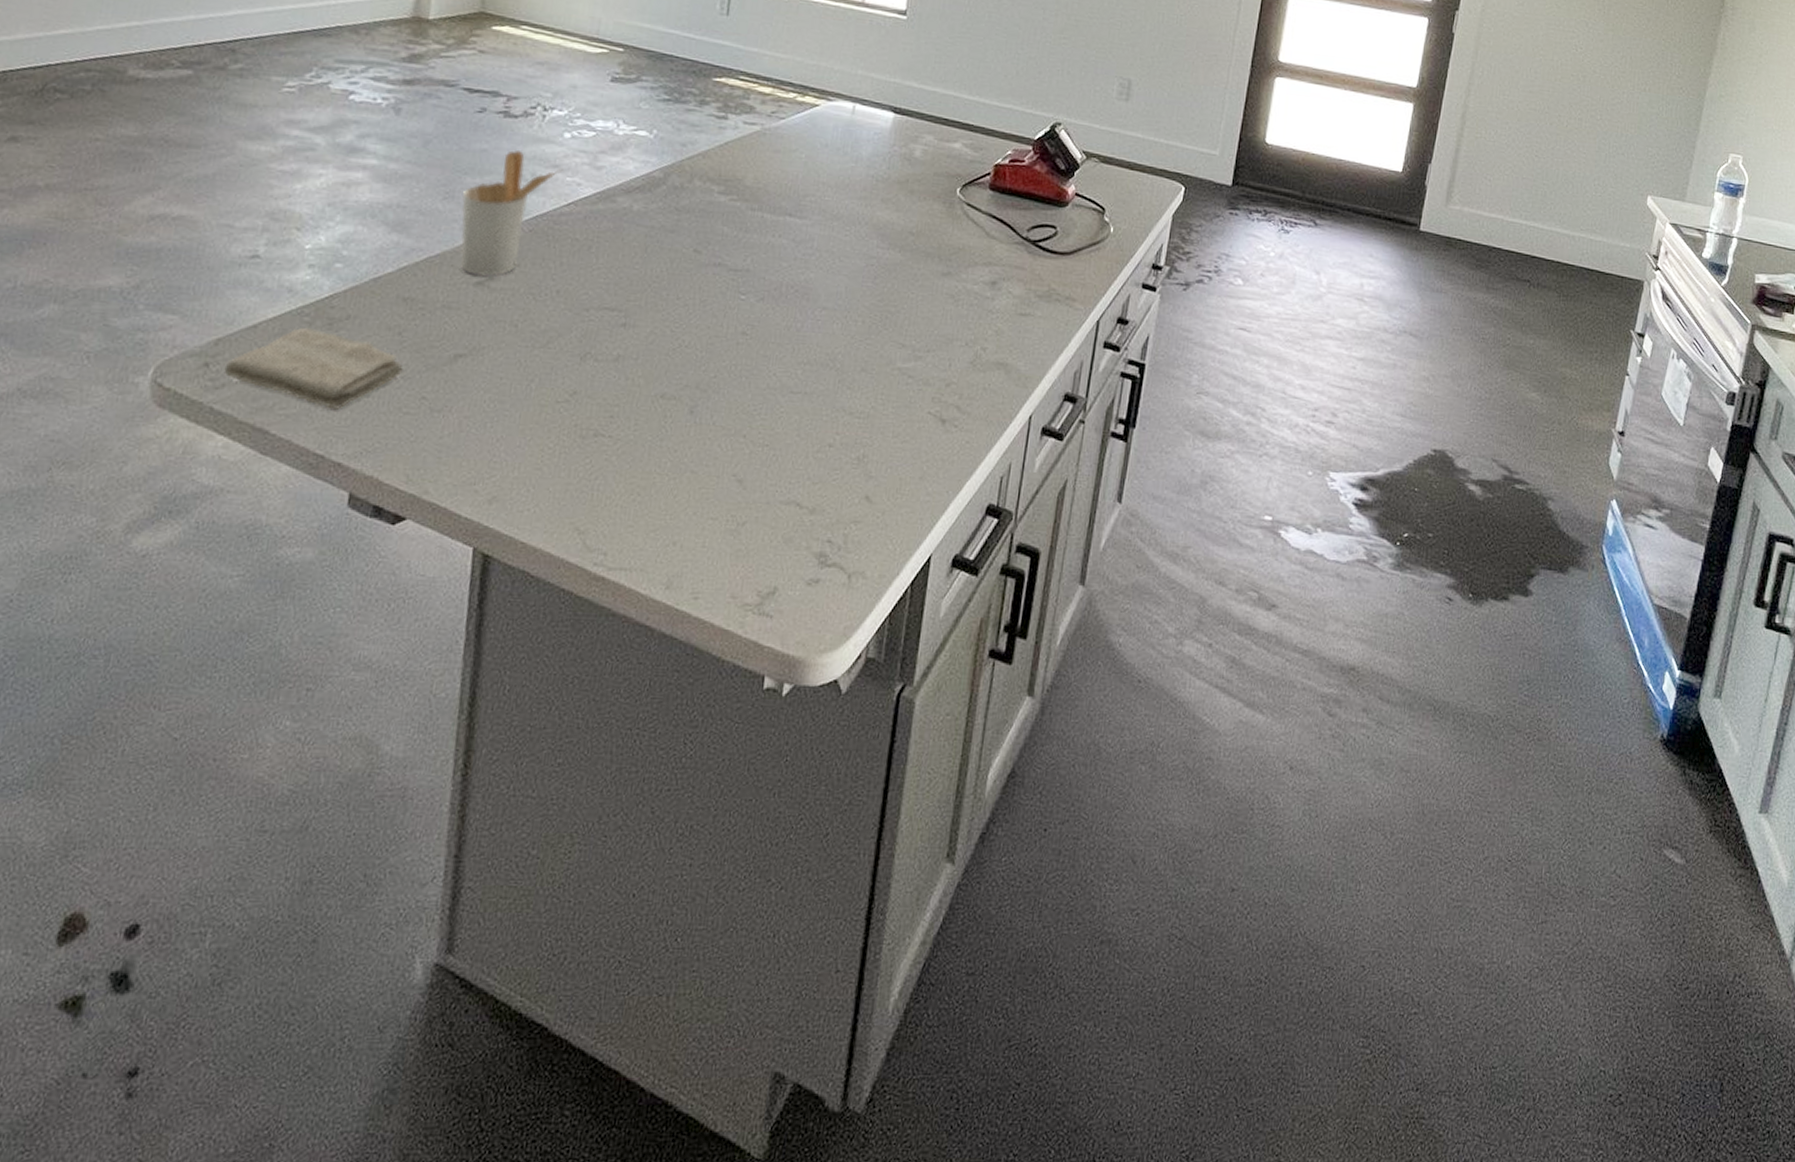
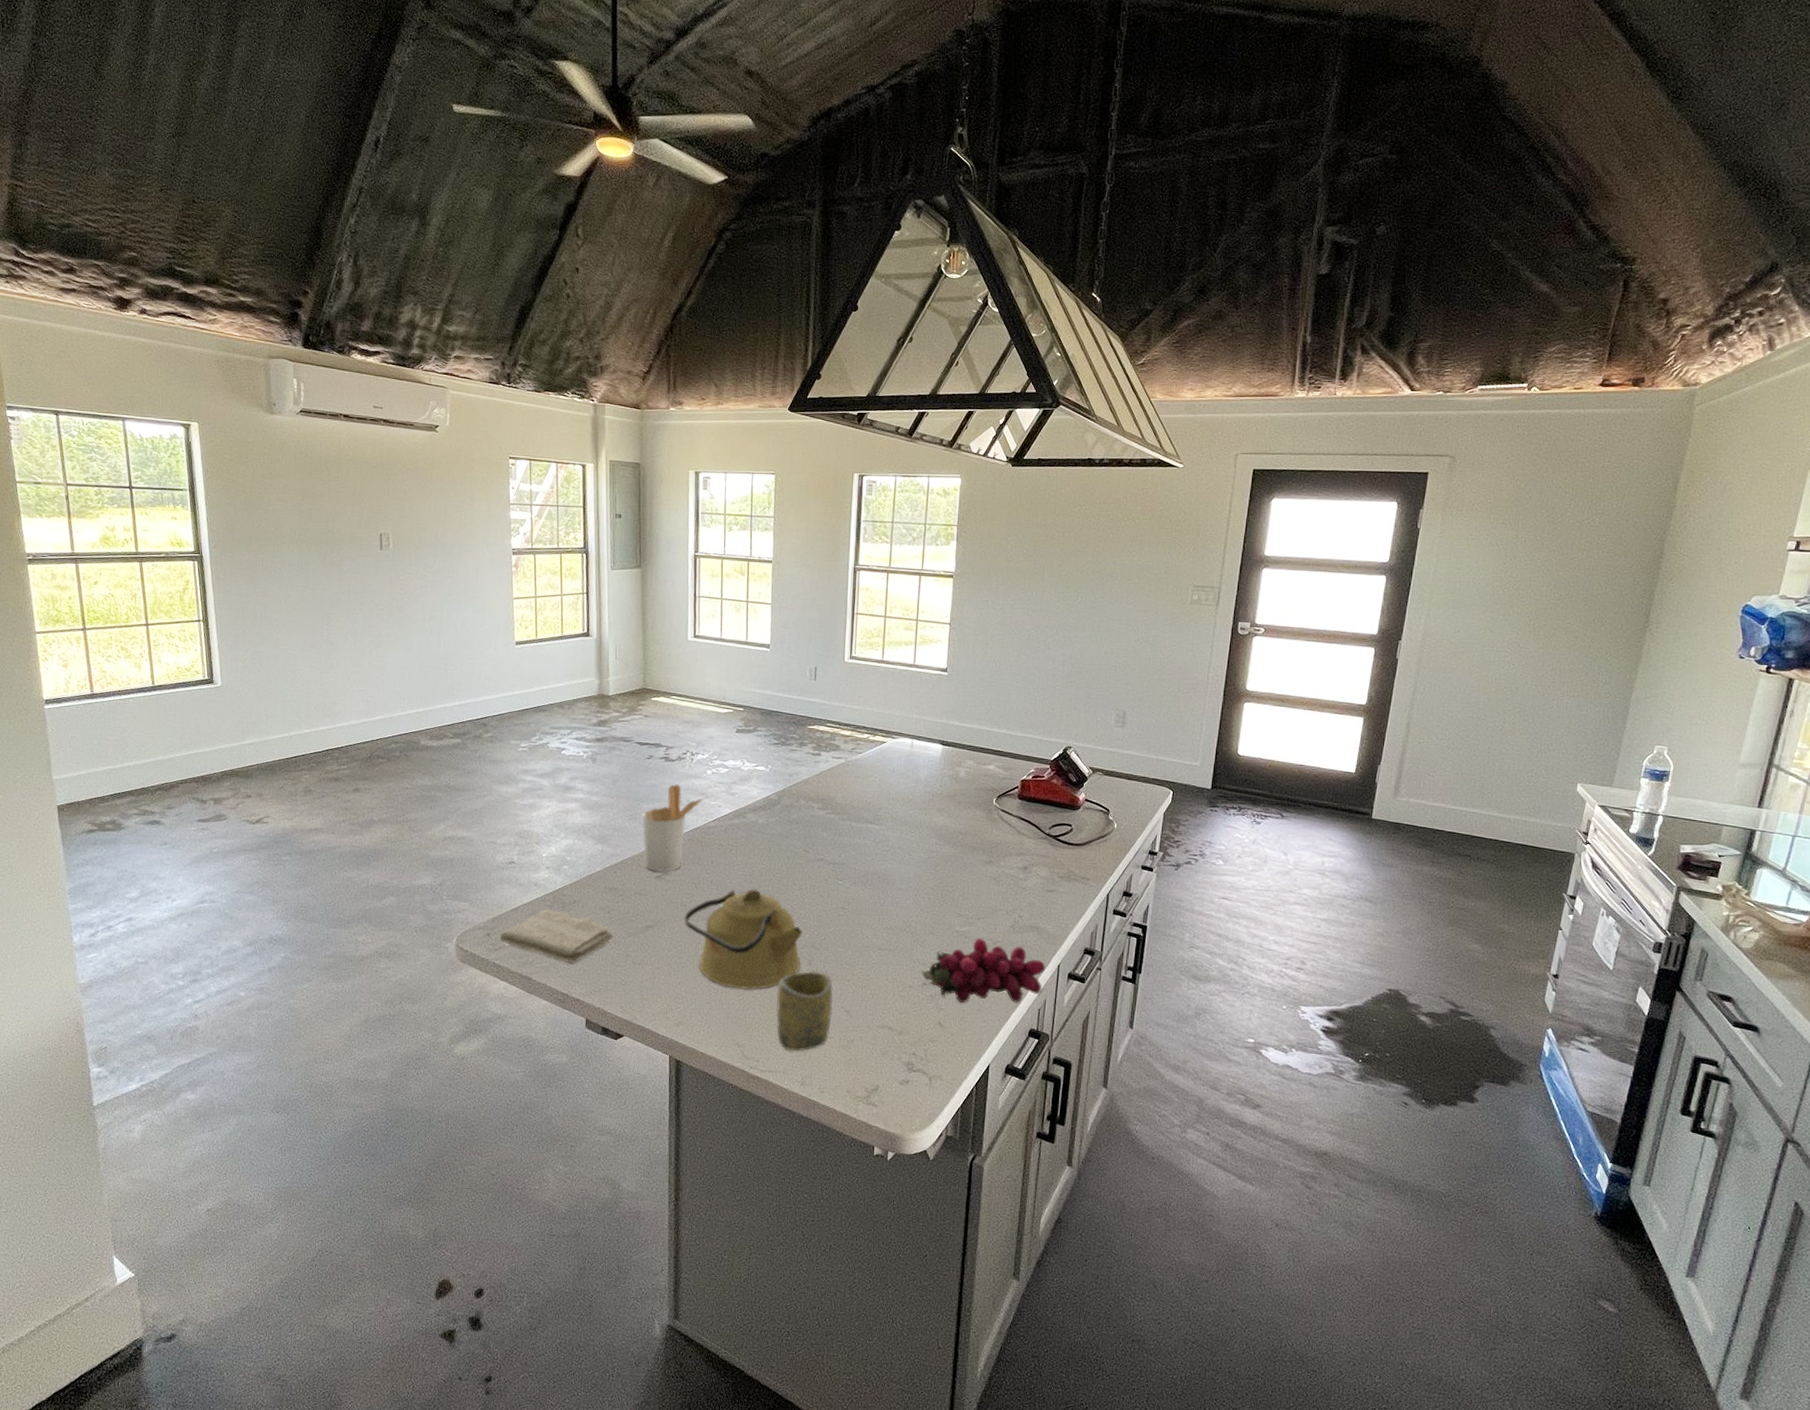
kettle: none [512,303,685,450] -> present [684,889,803,990]
cup: none [637,422,722,540] -> present [776,970,833,1052]
grapes: none [846,377,1013,469] -> present [921,938,1046,1004]

